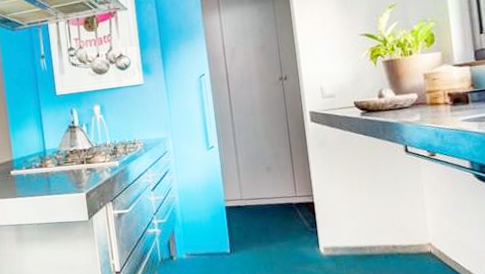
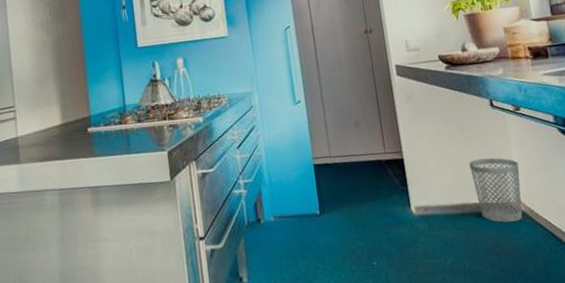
wastebasket: none [380,202,432,264] -> present [469,157,523,223]

